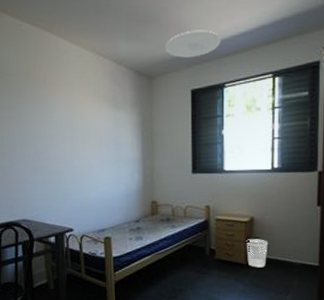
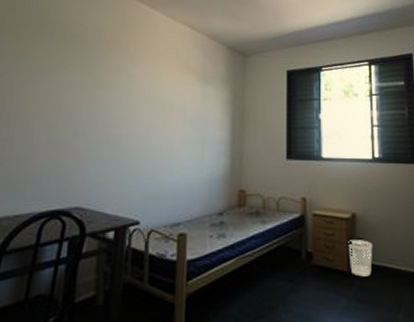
ceiling light: present [165,30,221,58] -> none [262,14,317,40]

